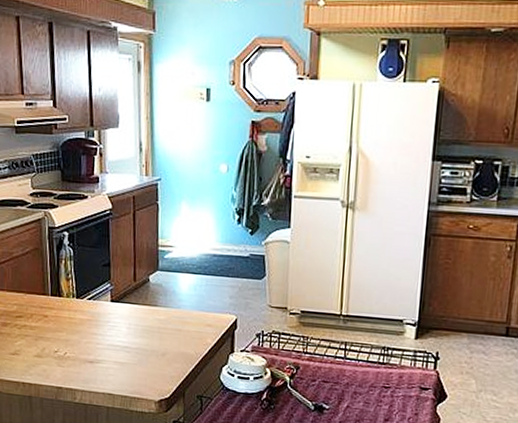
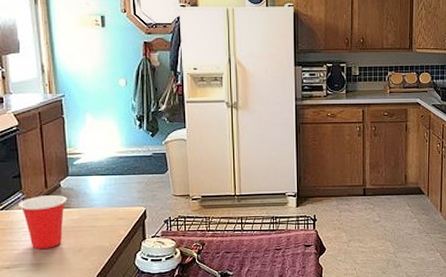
cup: none [106,289,155,348] -> present [18,195,67,249]

